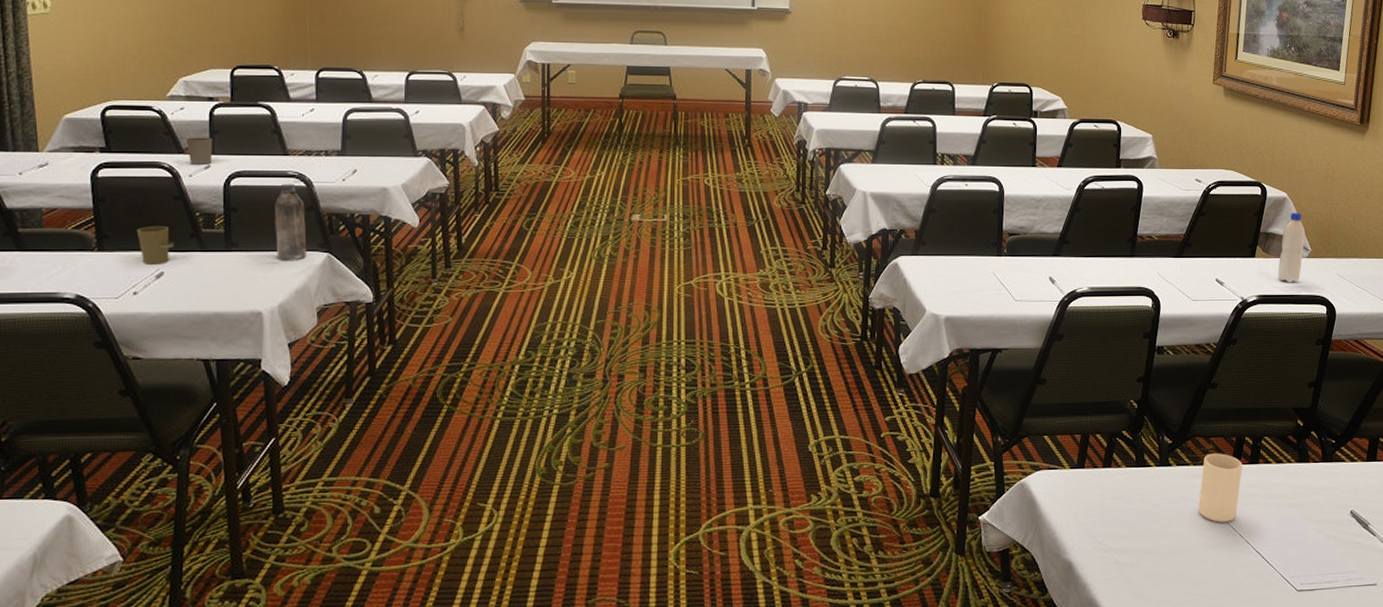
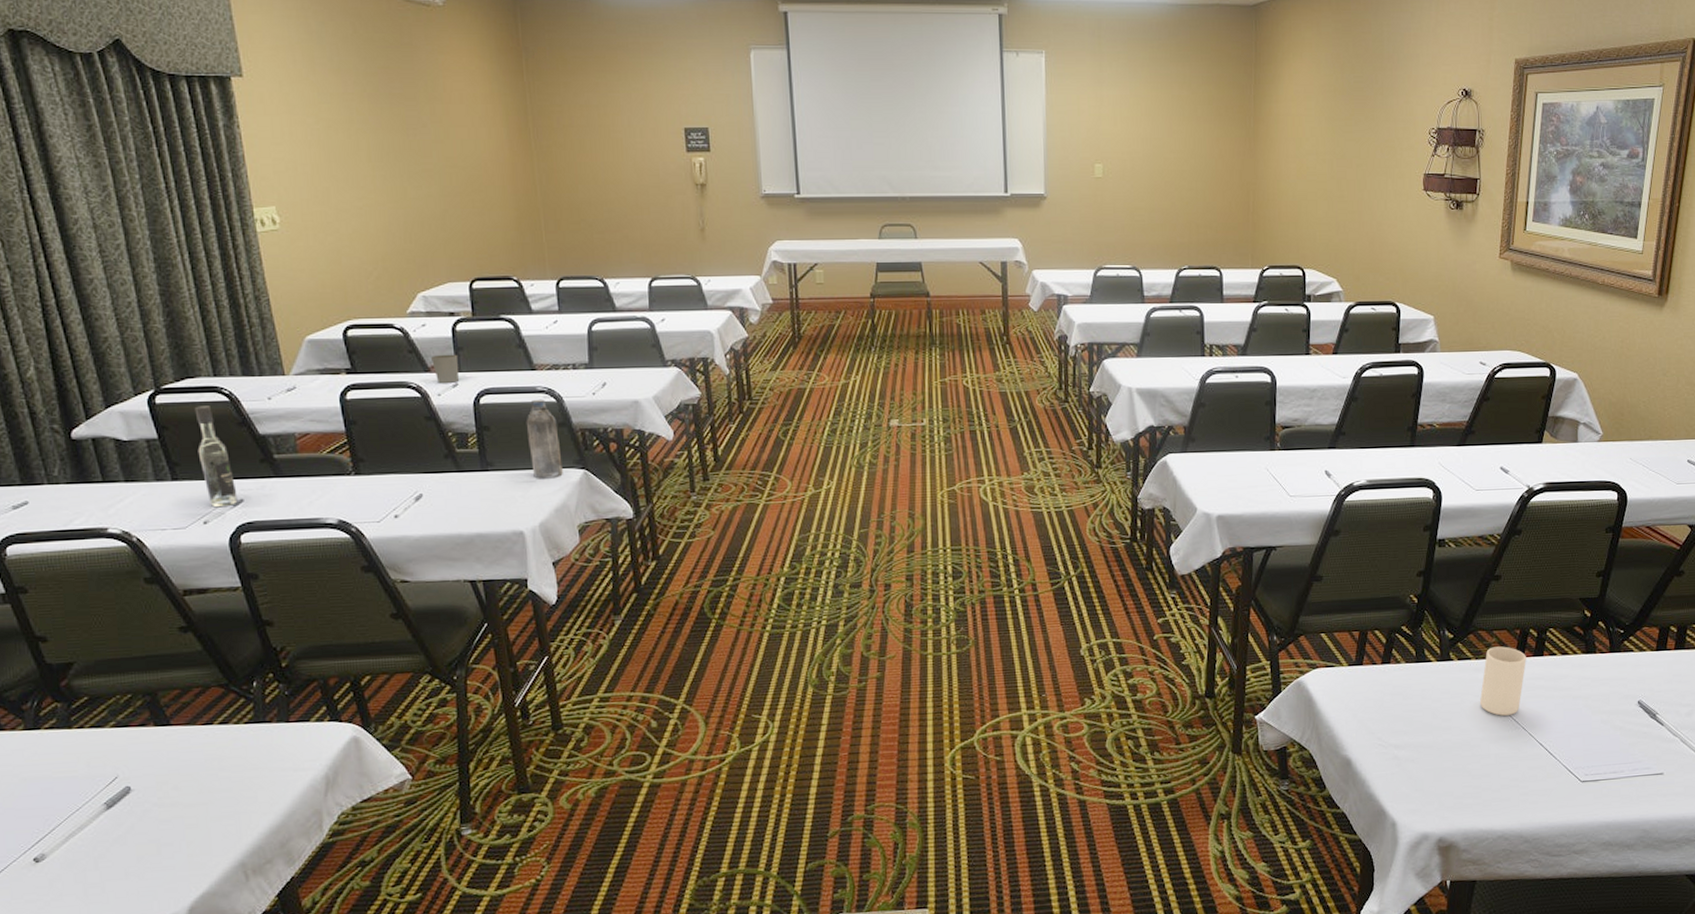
cup: present [136,225,174,266] -> none [391,447,430,489]
water bottle: present [1278,212,1306,283] -> none [1566,394,1597,469]

